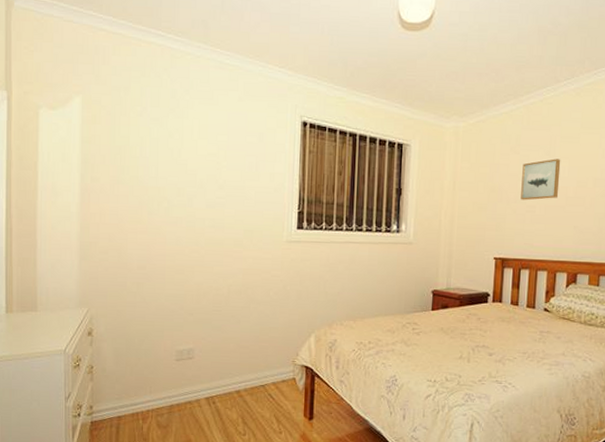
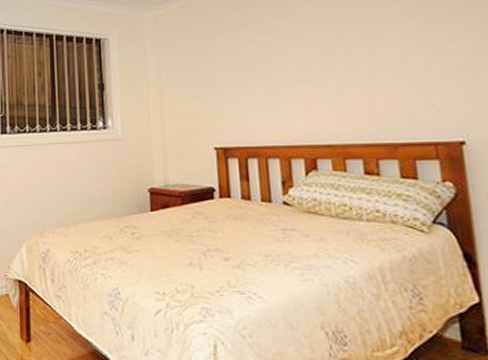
wall art: present [521,159,561,201] -> none [232,35,279,83]

